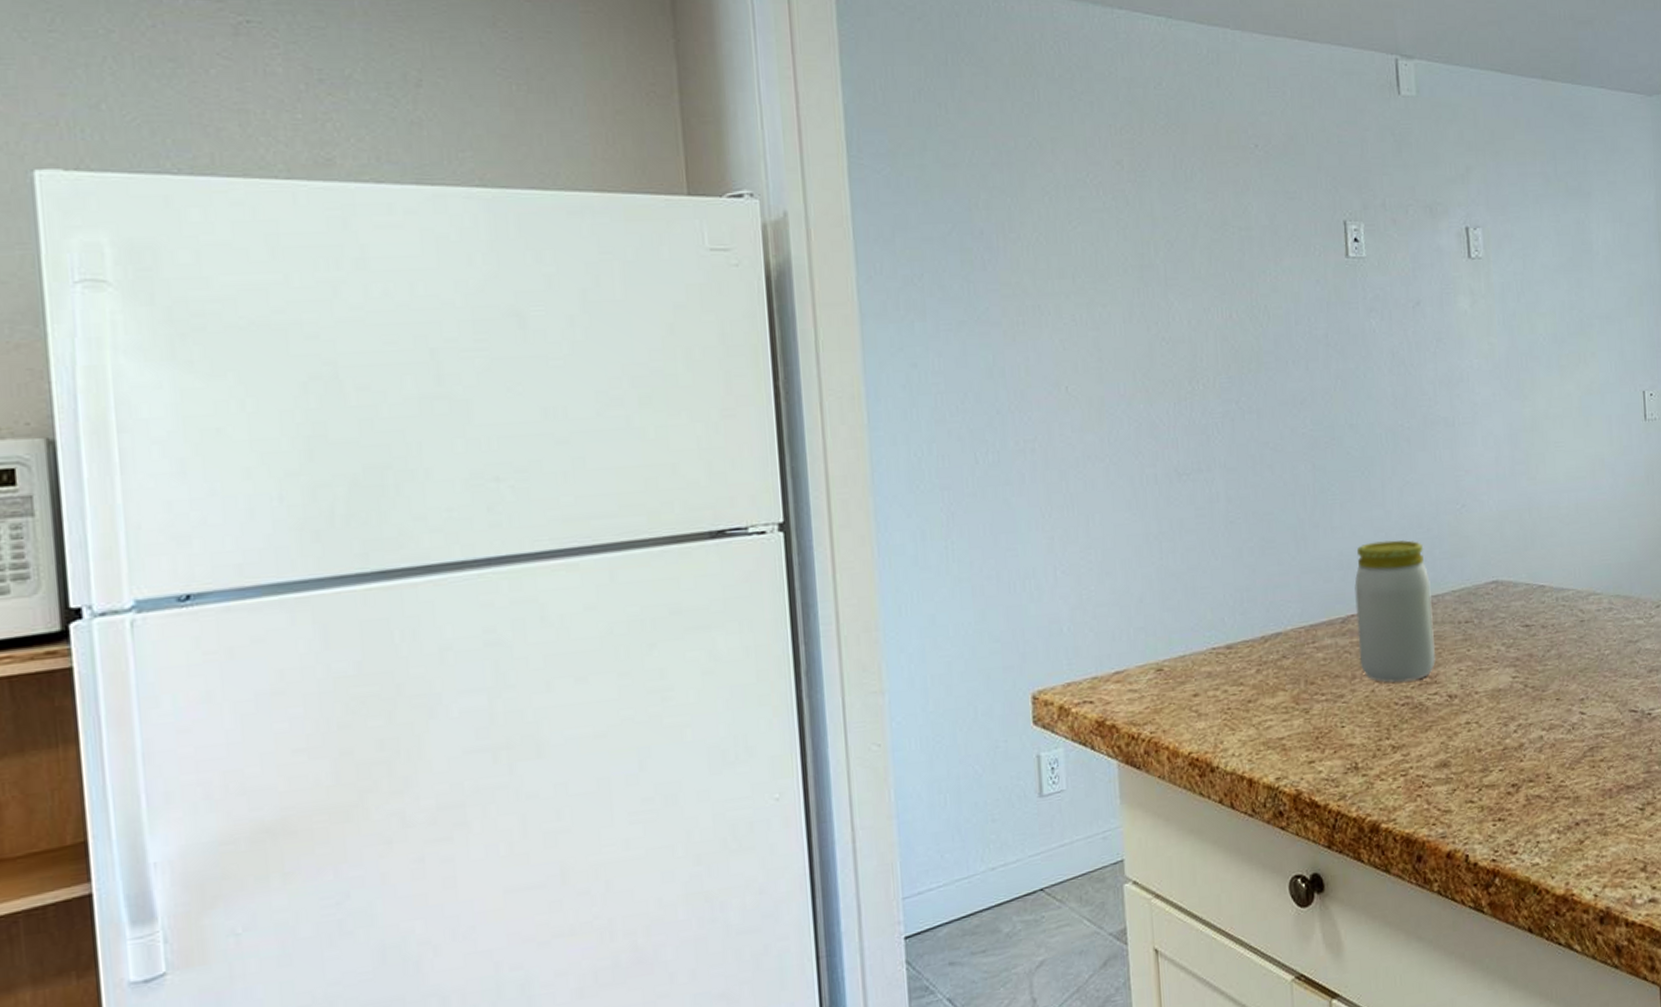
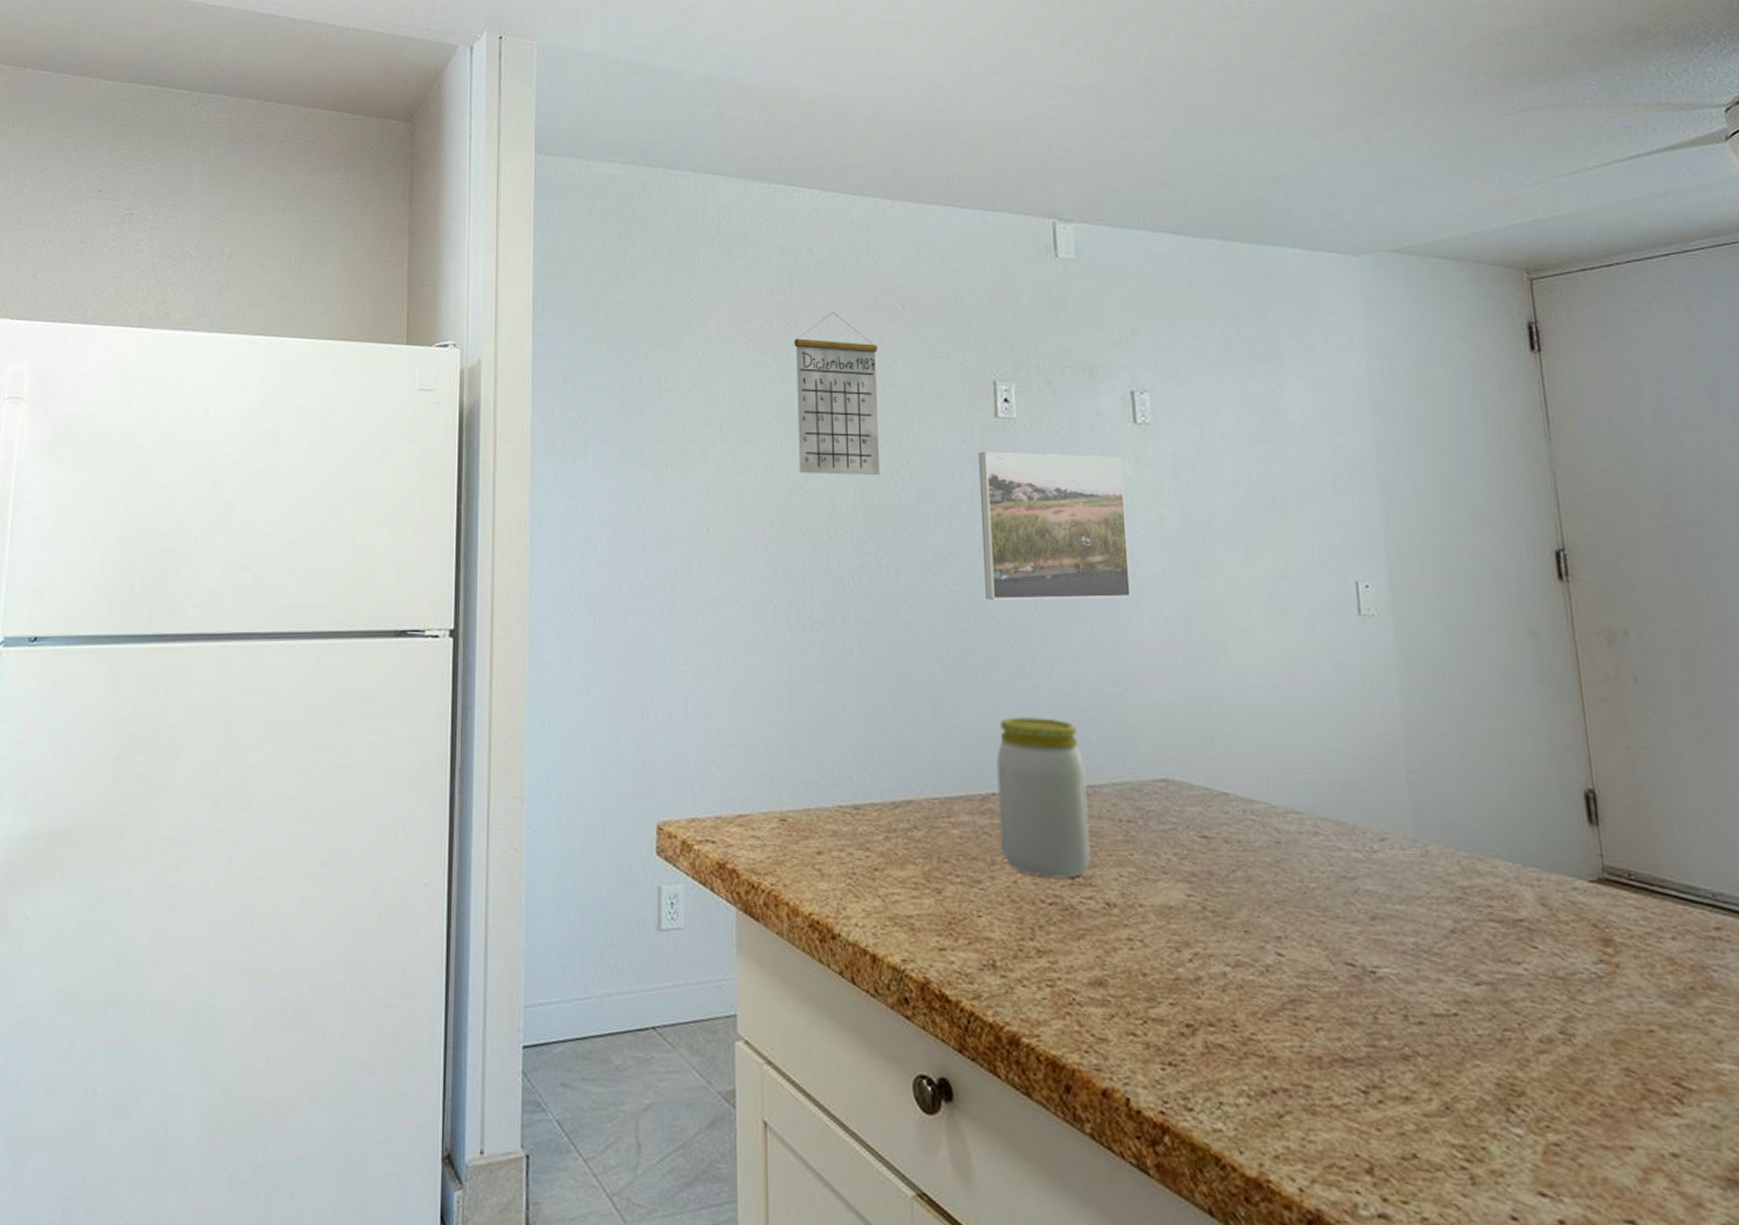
calendar: none [1146,152,1240,323] -> present [793,312,881,475]
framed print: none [1331,290,1468,436] -> present [978,451,1132,600]

